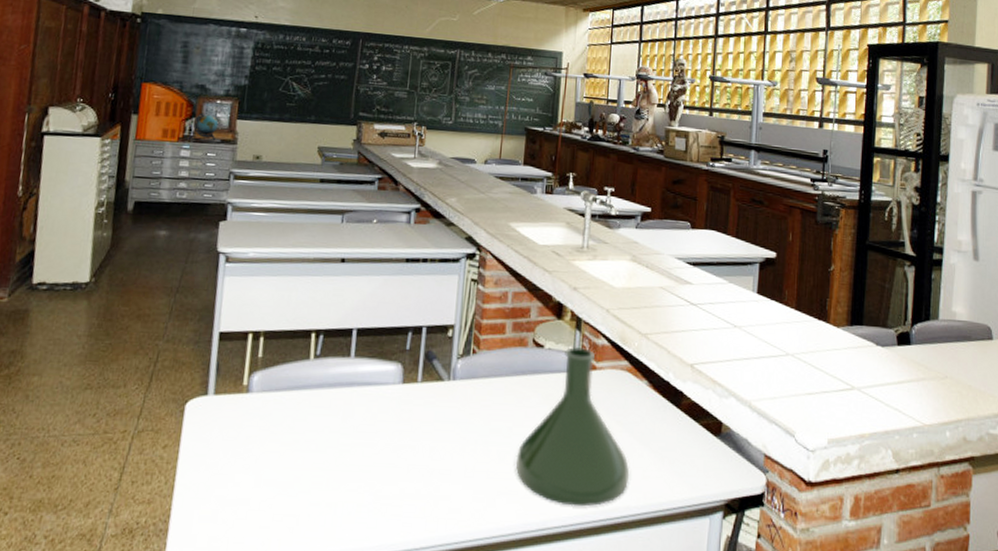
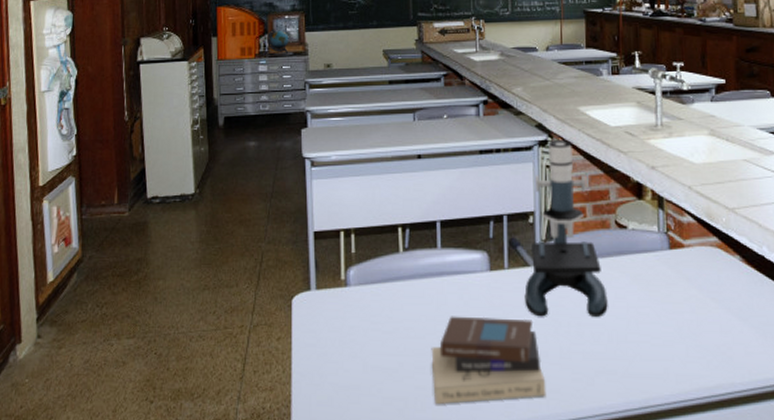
books: none [328,429,447,523] -> present [431,316,547,405]
microscope: none [434,254,518,435] -> present [524,140,608,317]
flask: present [516,346,630,506] -> none [610,225,731,384]

